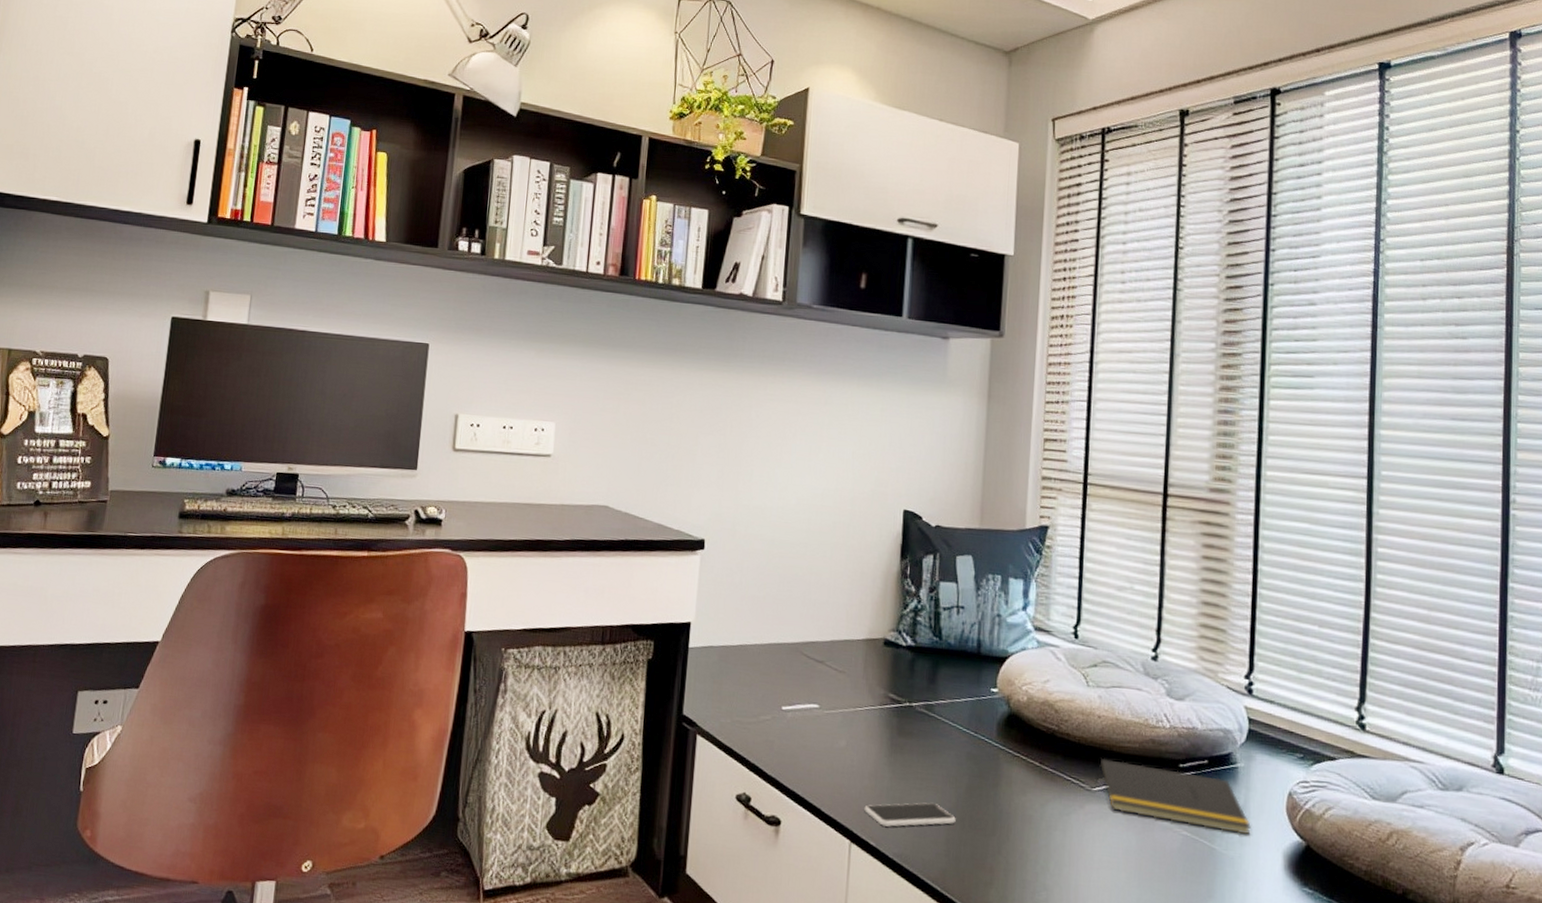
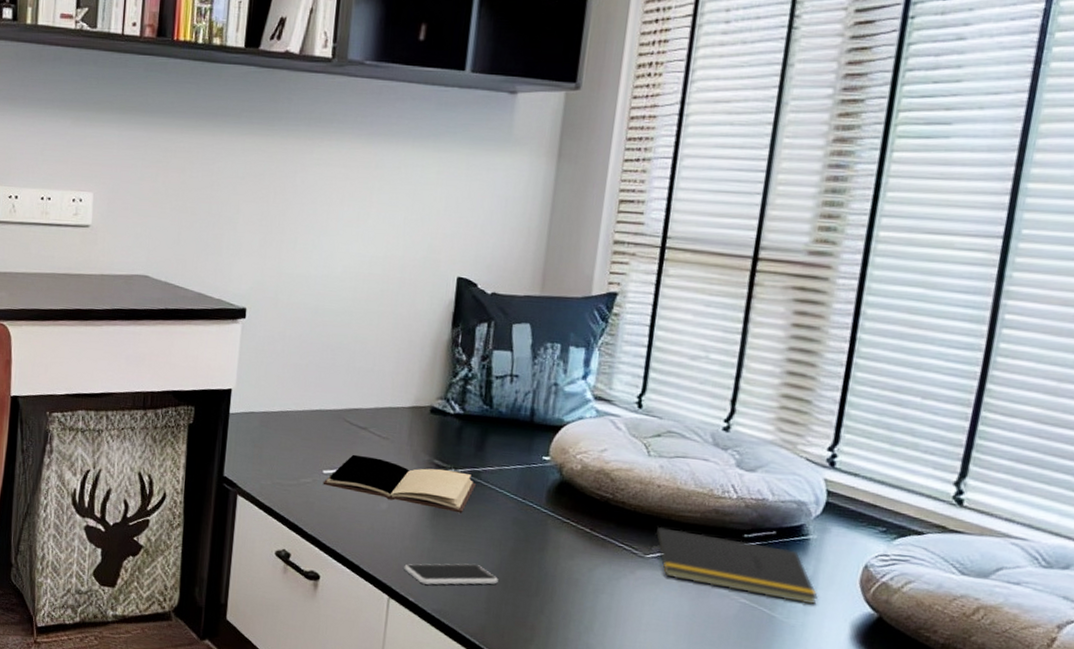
book: none [782,689,930,749] -> present [322,454,476,513]

